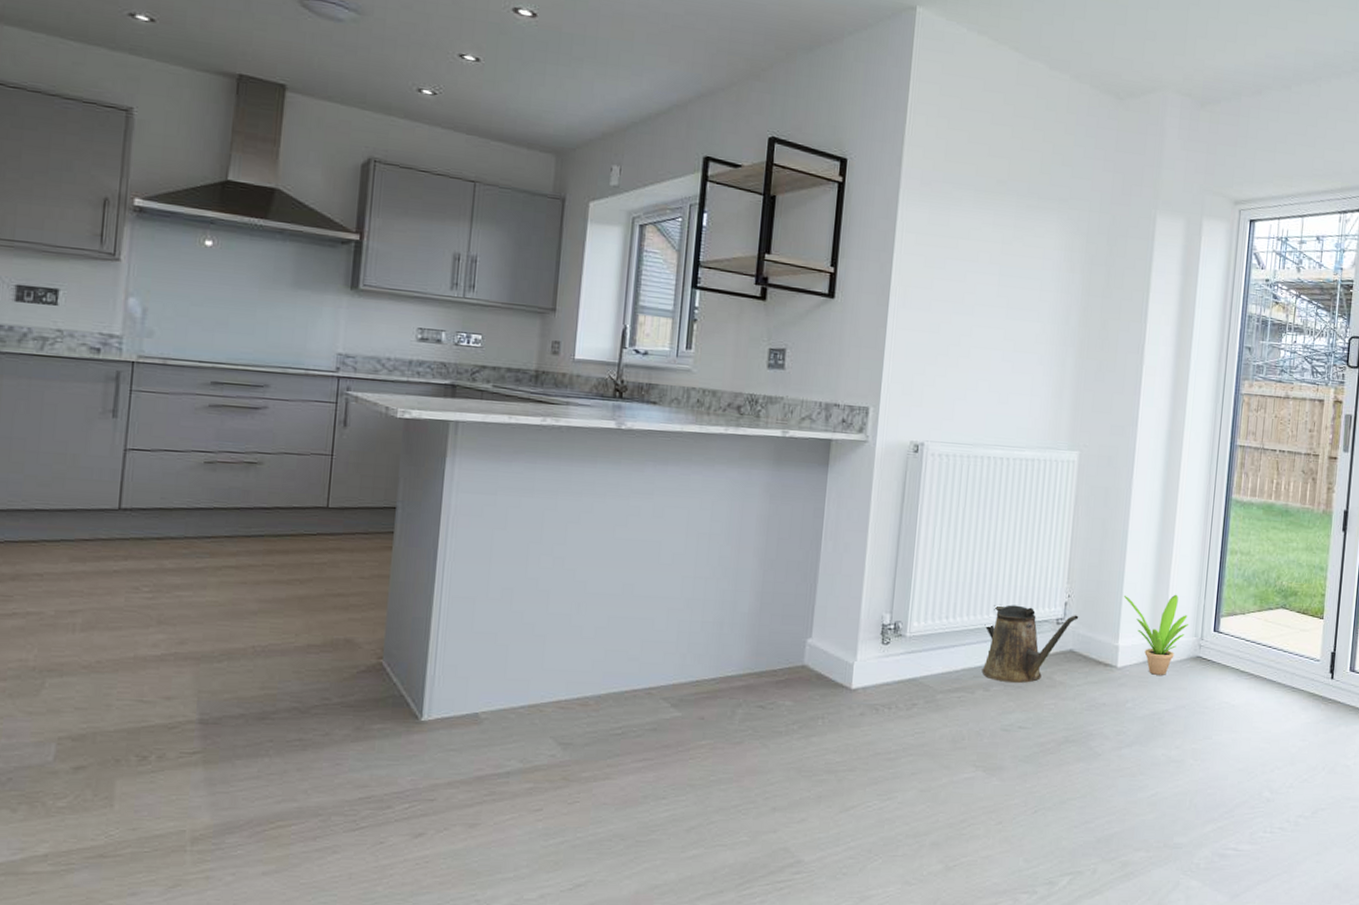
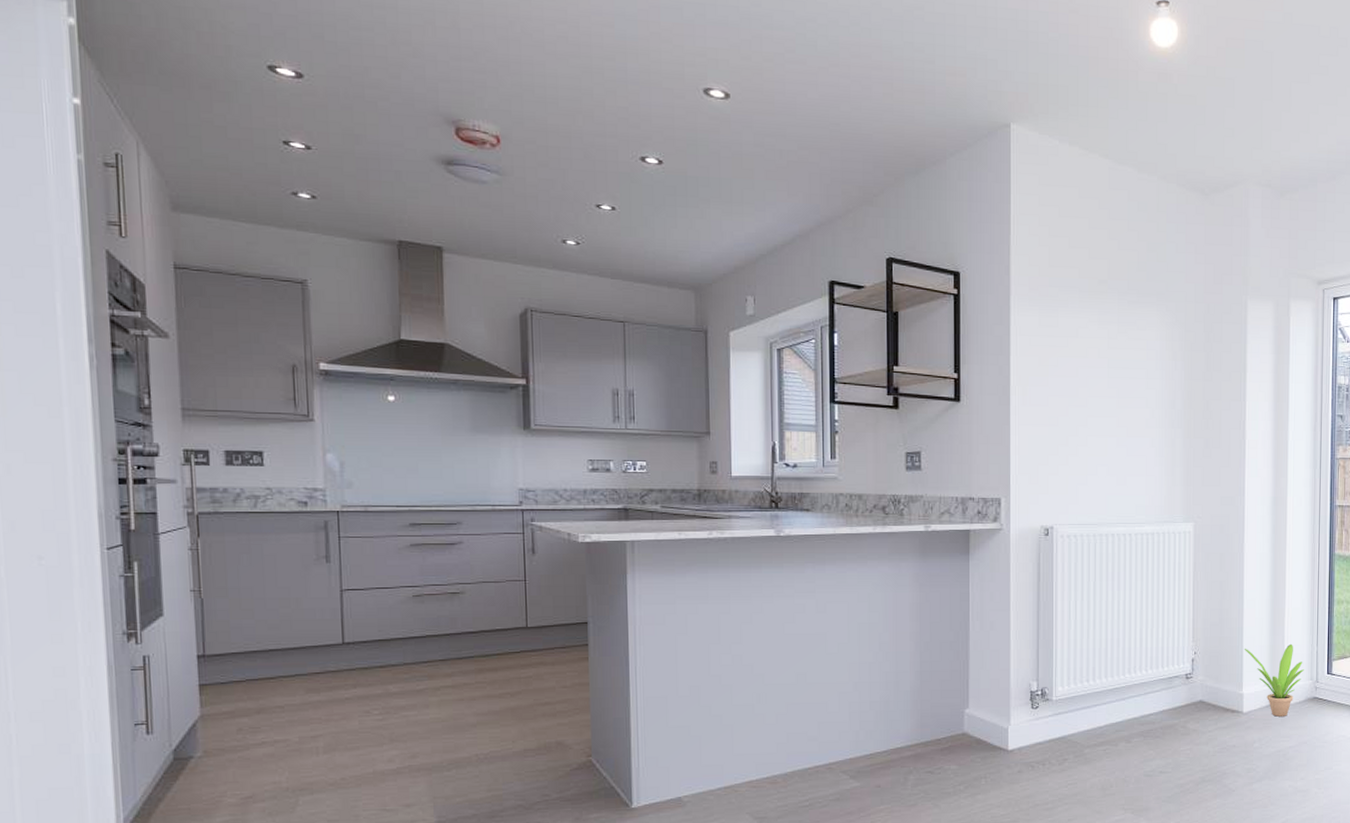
watering can: present [982,604,1079,684] -> none [1122,665,1206,734]

